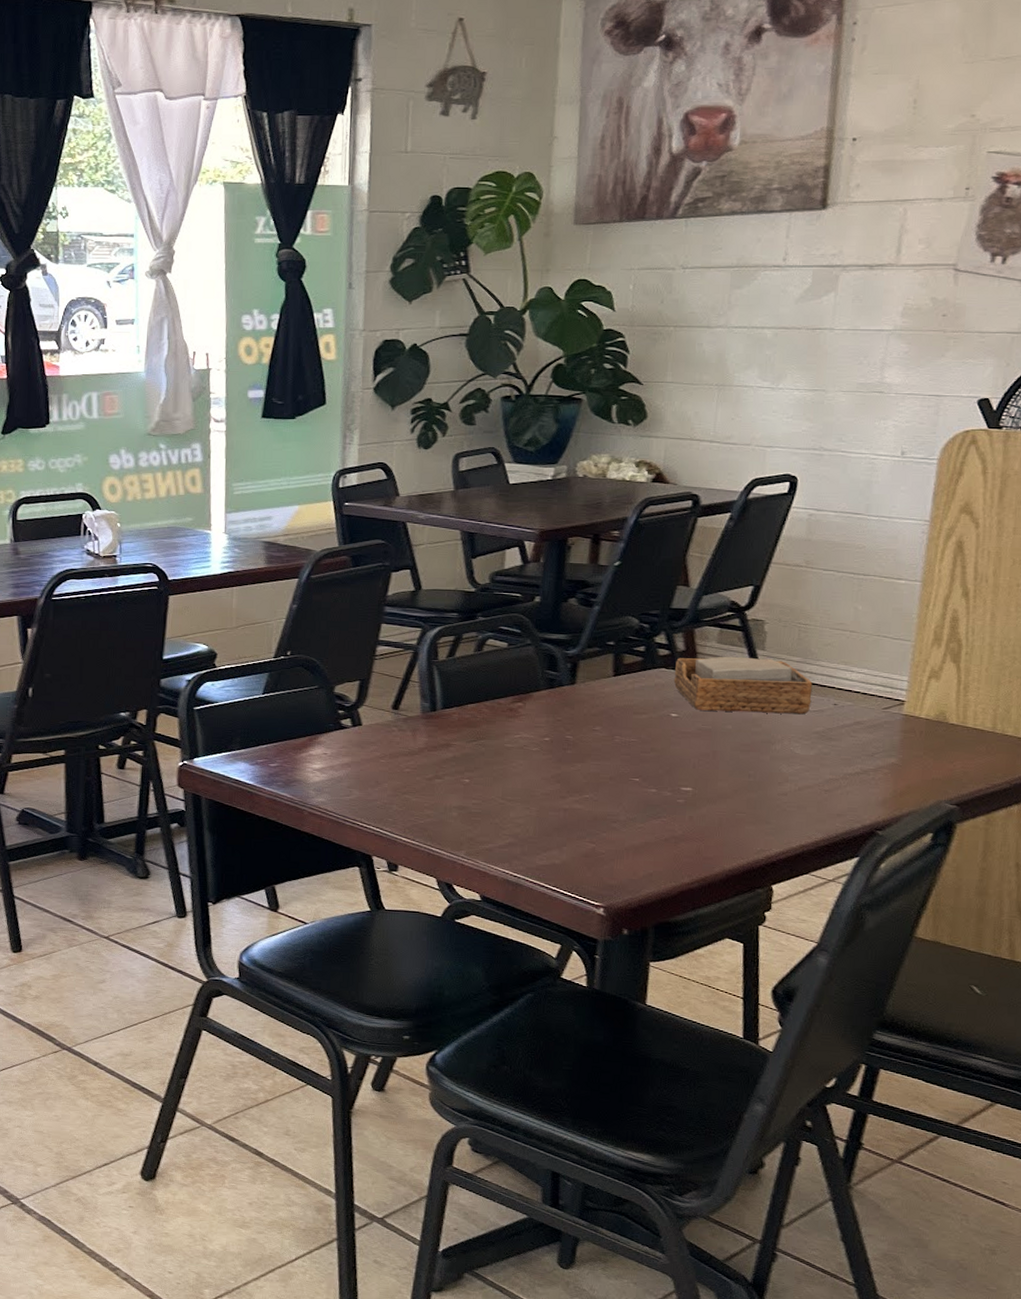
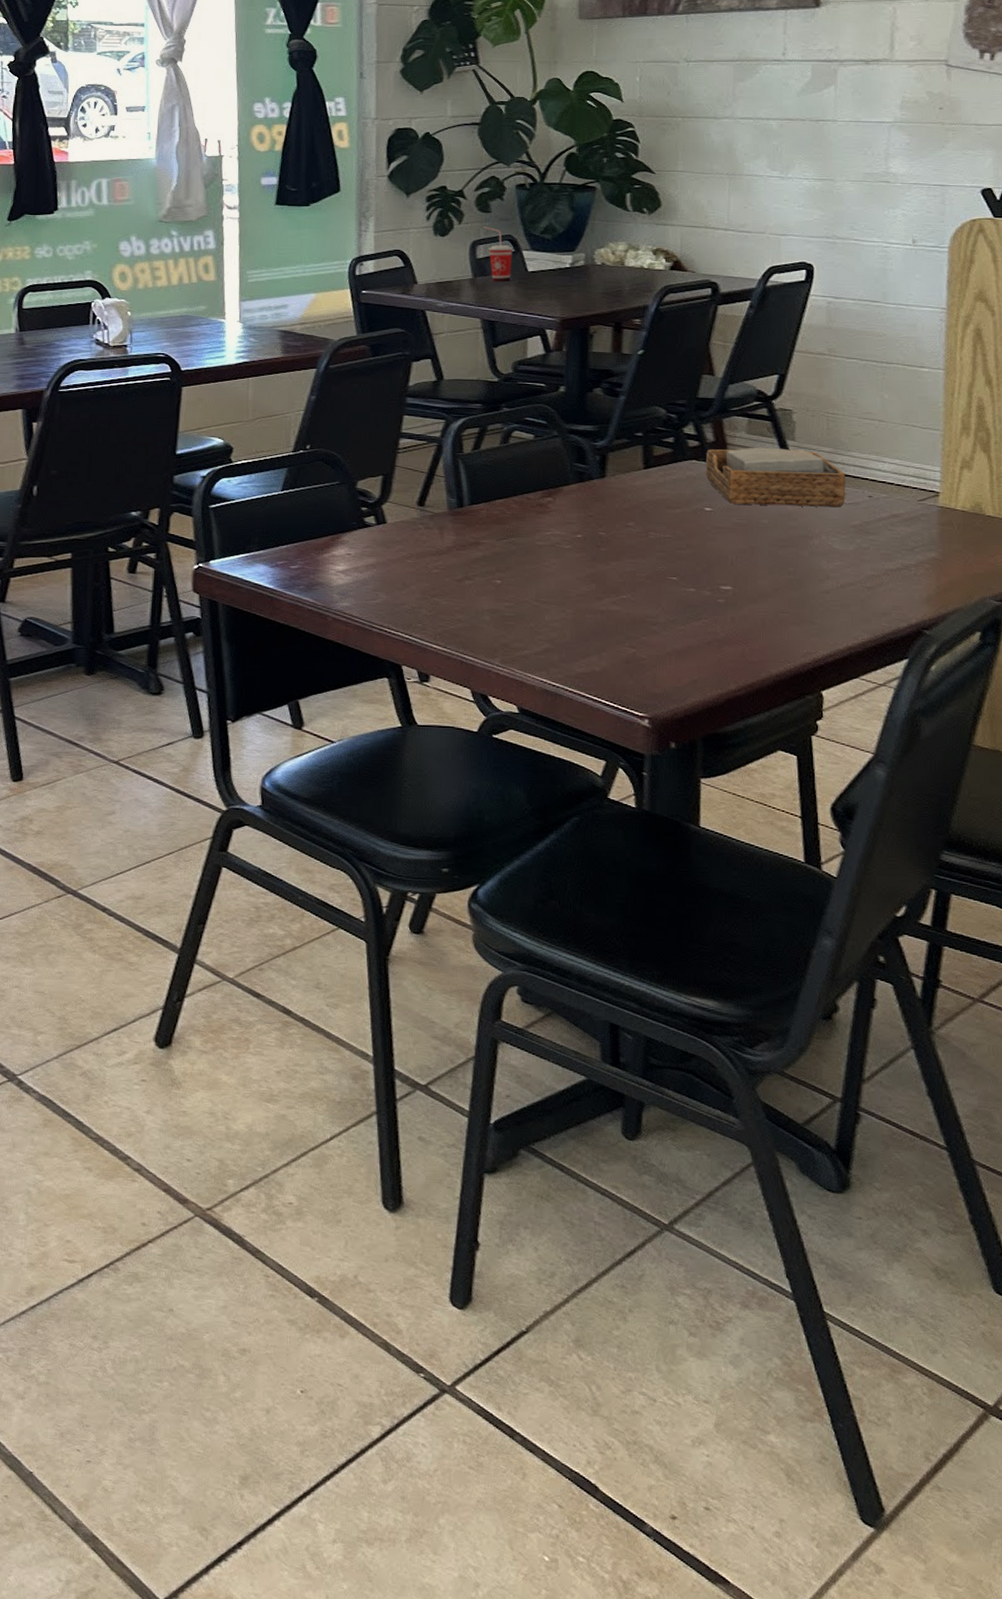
beverage cup: none [466,438,496,495] -> present [482,226,514,283]

